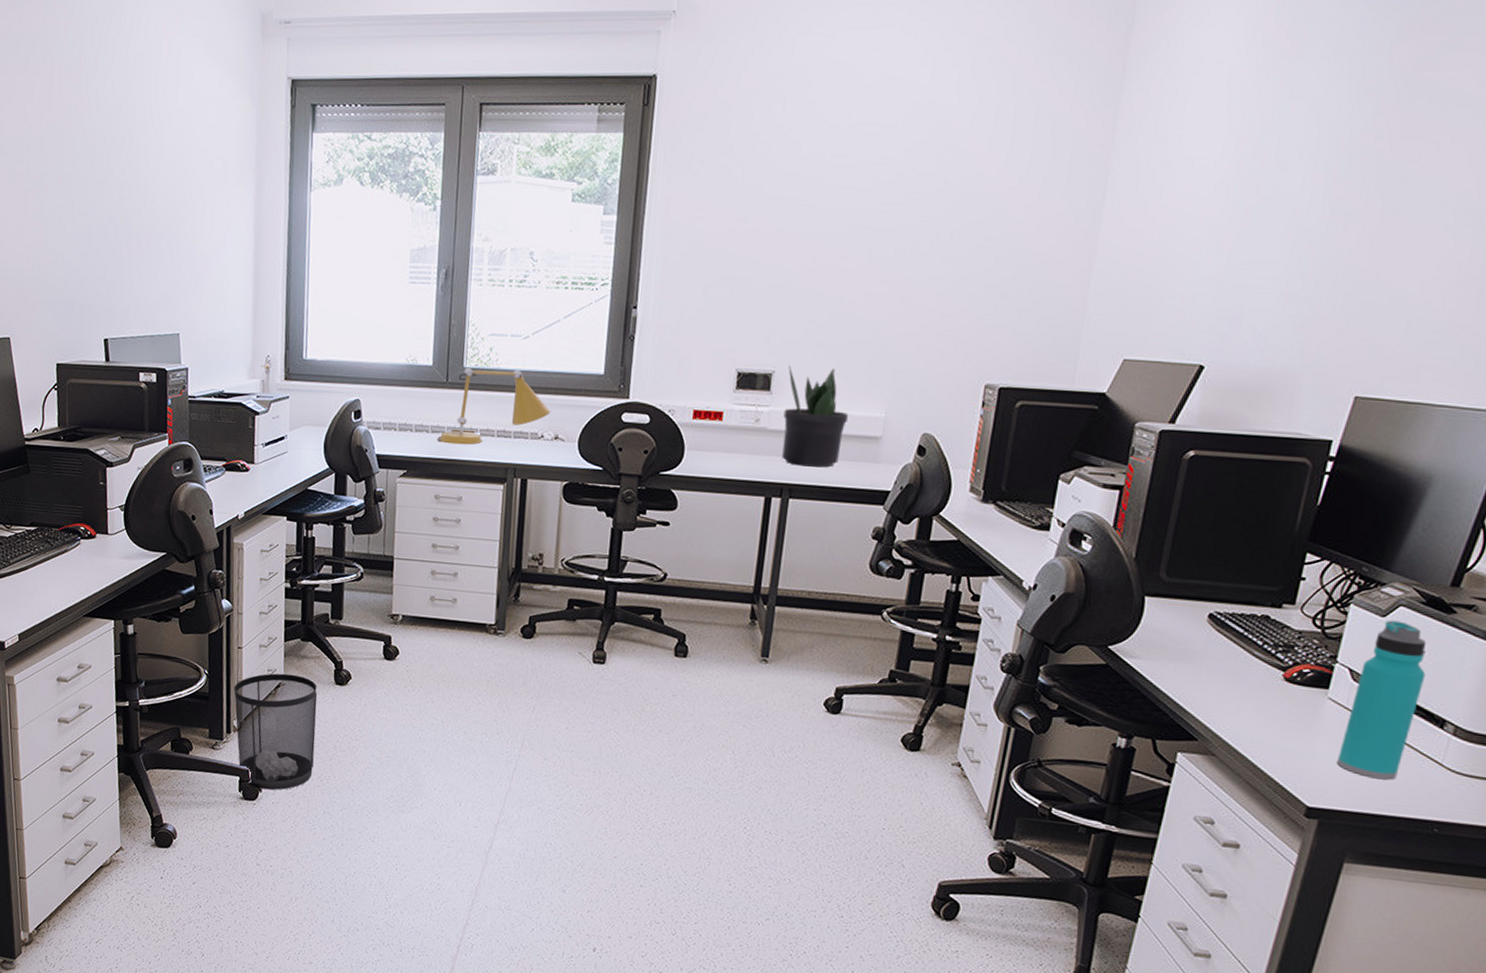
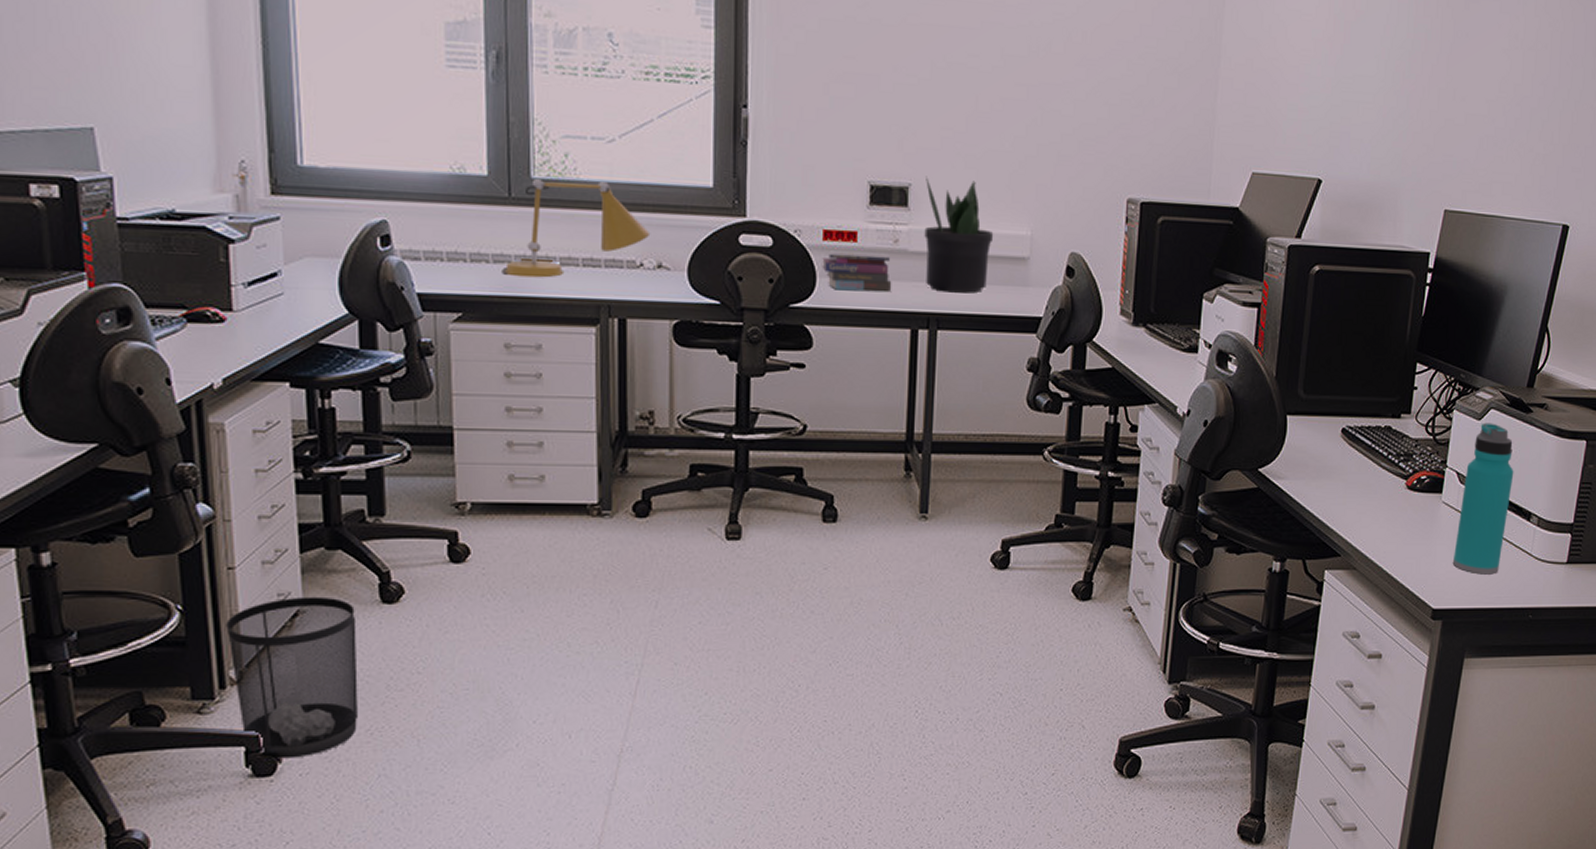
books: none [690,427,751,463] -> present [822,250,892,291]

